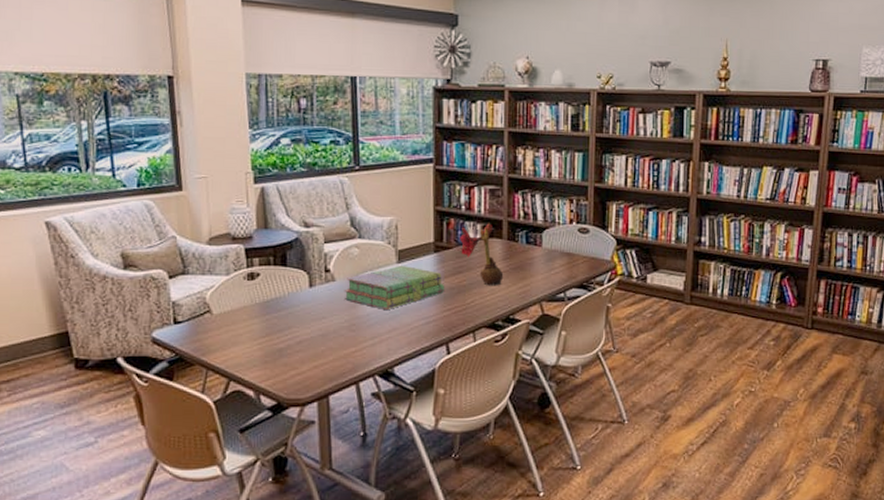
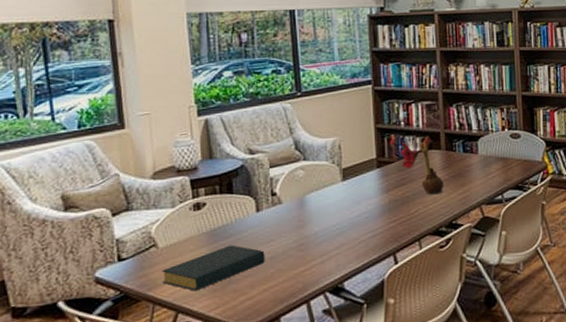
hardback book: none [215,318,316,361] -> present [162,244,265,291]
stack of books: present [344,265,445,309] -> none [291,182,390,227]

